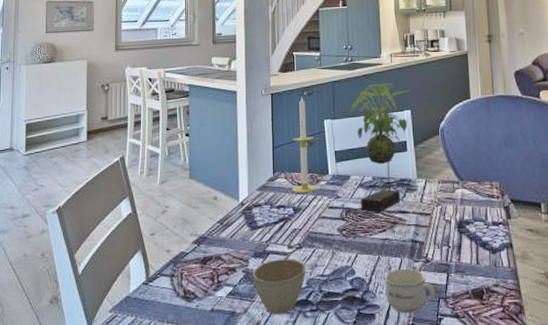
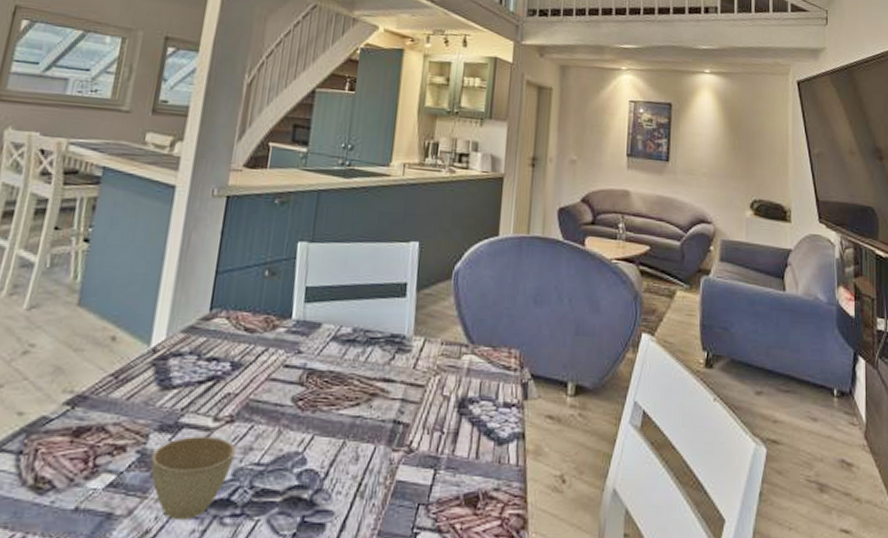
candle: present [292,96,318,193] -> none [233,204,279,342]
plant: present [349,83,412,214] -> none [330,201,424,380]
cup: present [384,268,436,314] -> none [345,459,415,525]

